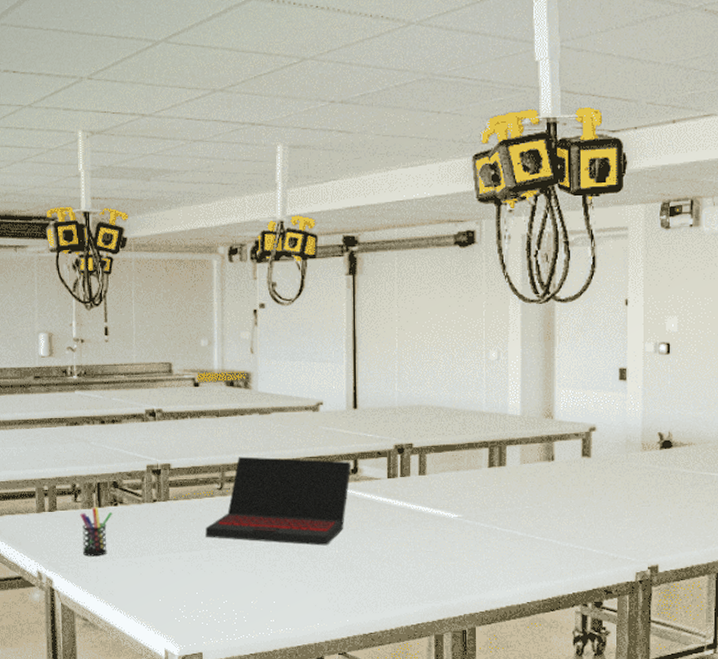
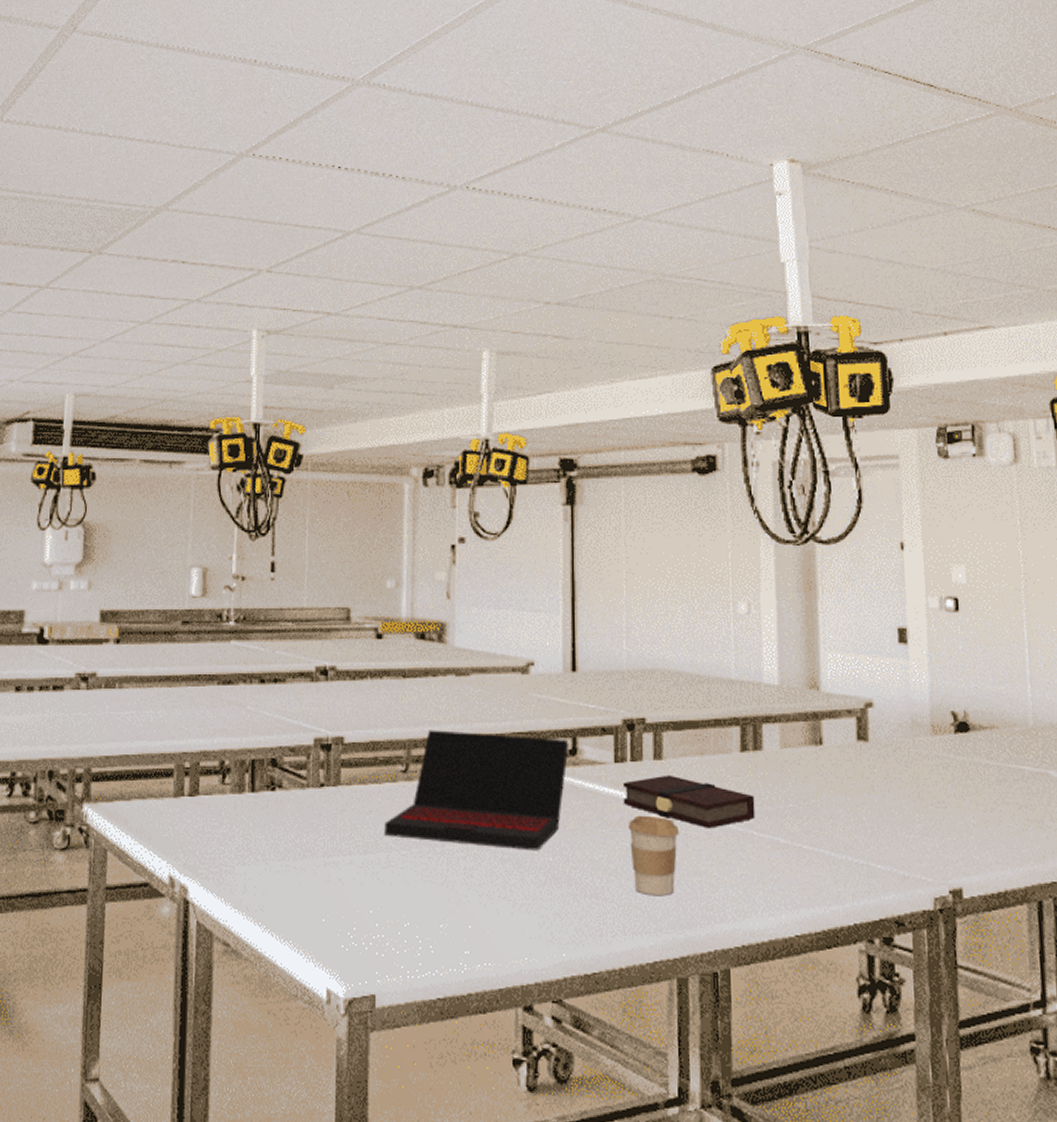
pen holder: present [80,507,112,556] -> none [227,791,268,858]
book: none [394,486,499,526] -> present [622,774,756,829]
coffee cup: none [398,517,439,577] -> present [628,815,680,896]

